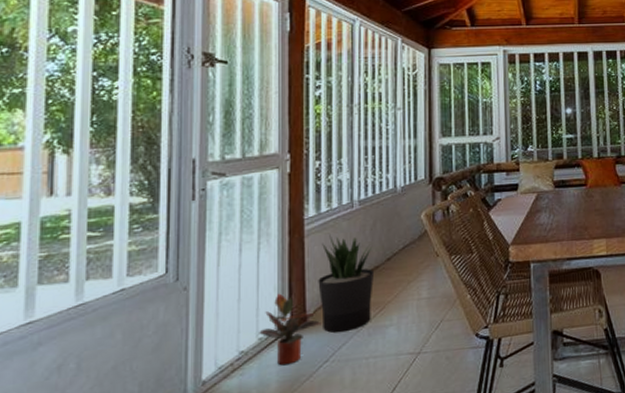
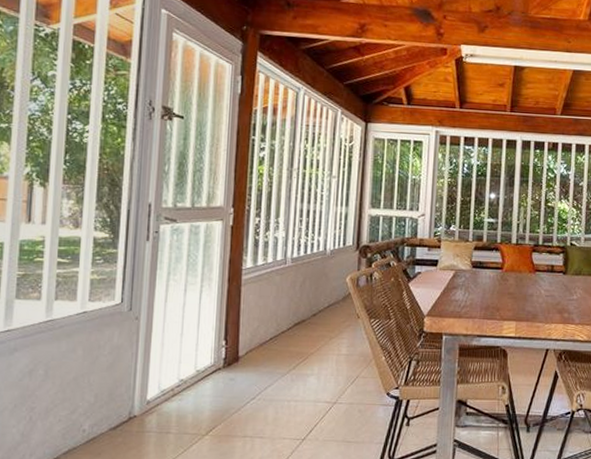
potted plant: present [257,293,321,365] -> none [196,333,251,397]
planter: present [318,234,375,333] -> none [250,286,301,374]

